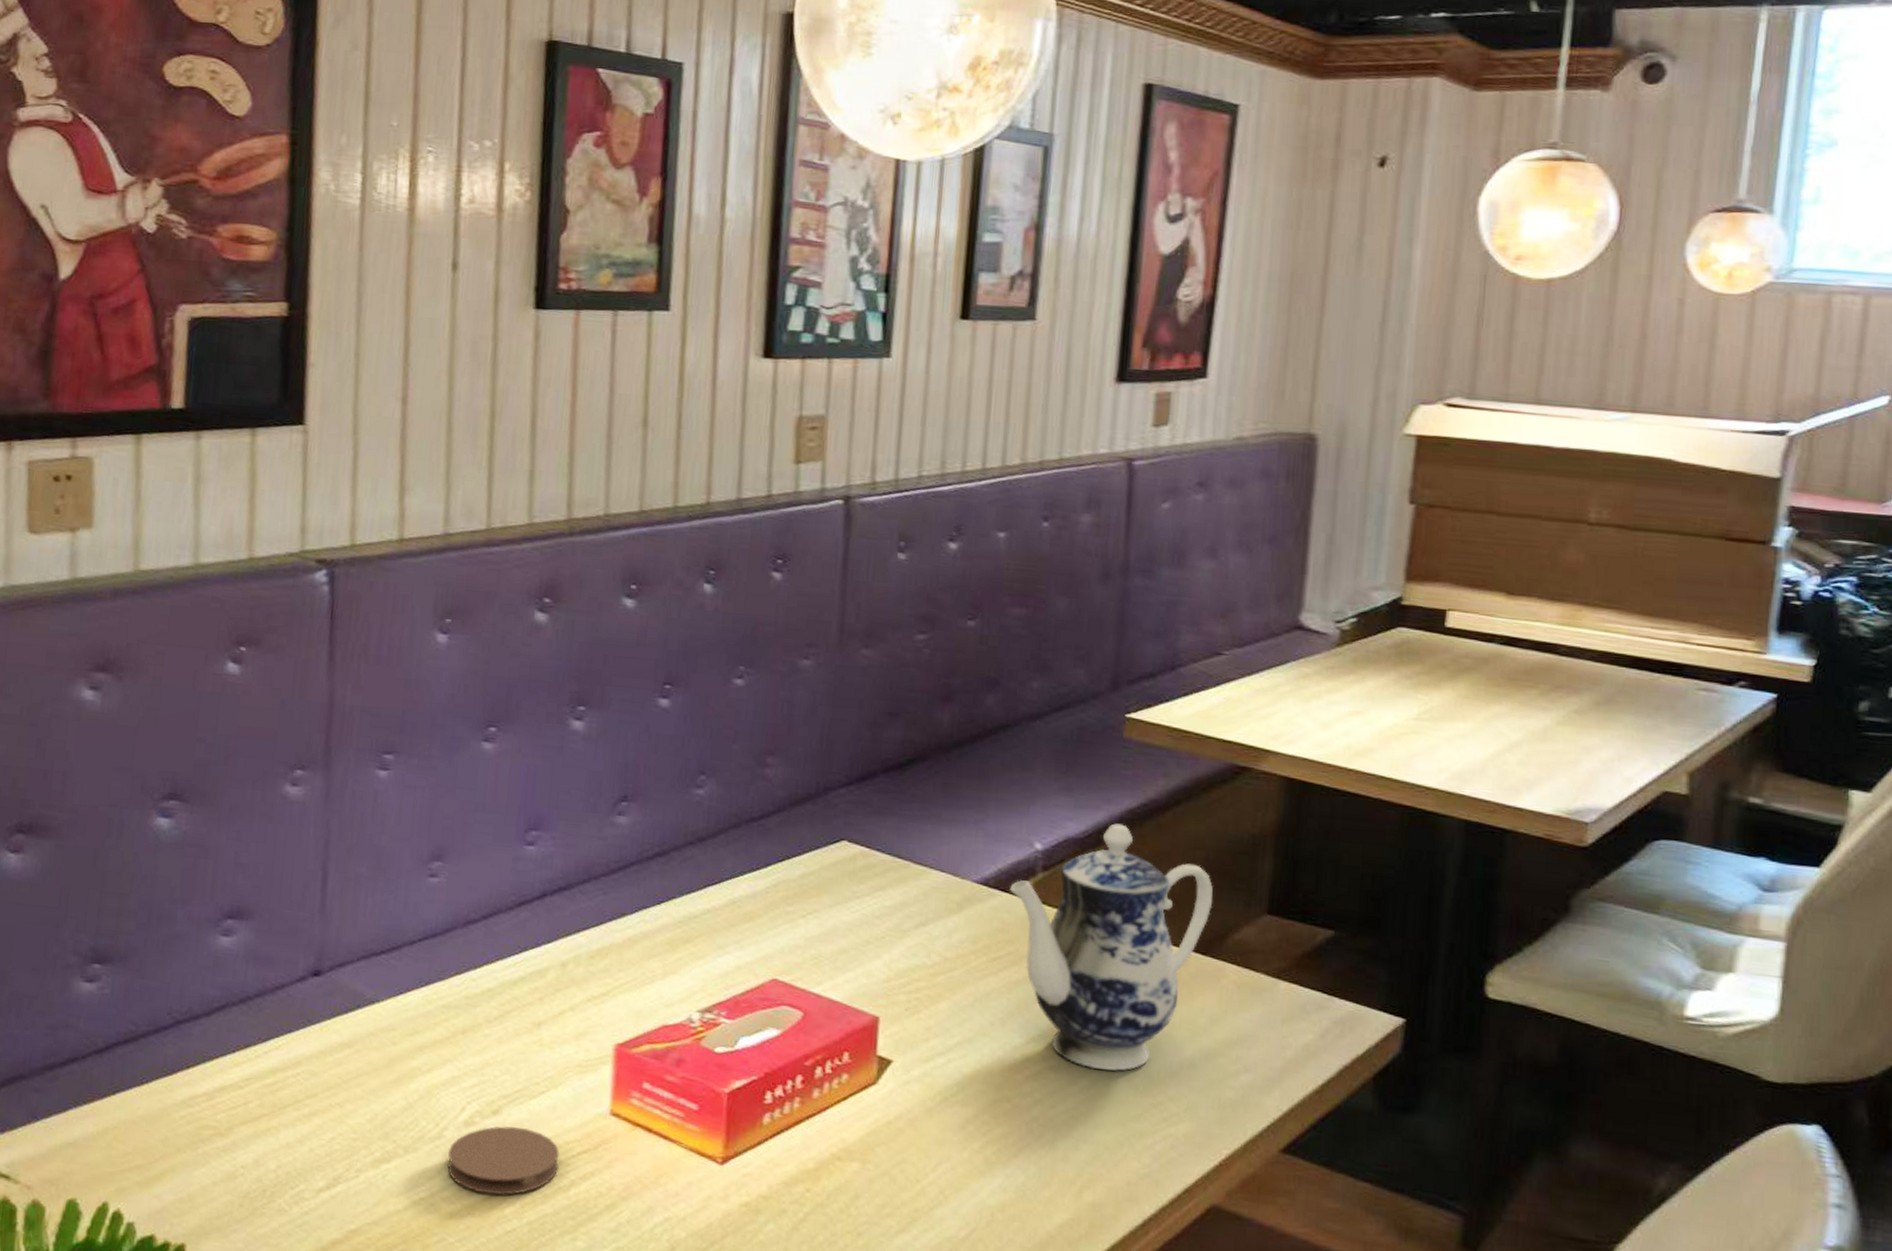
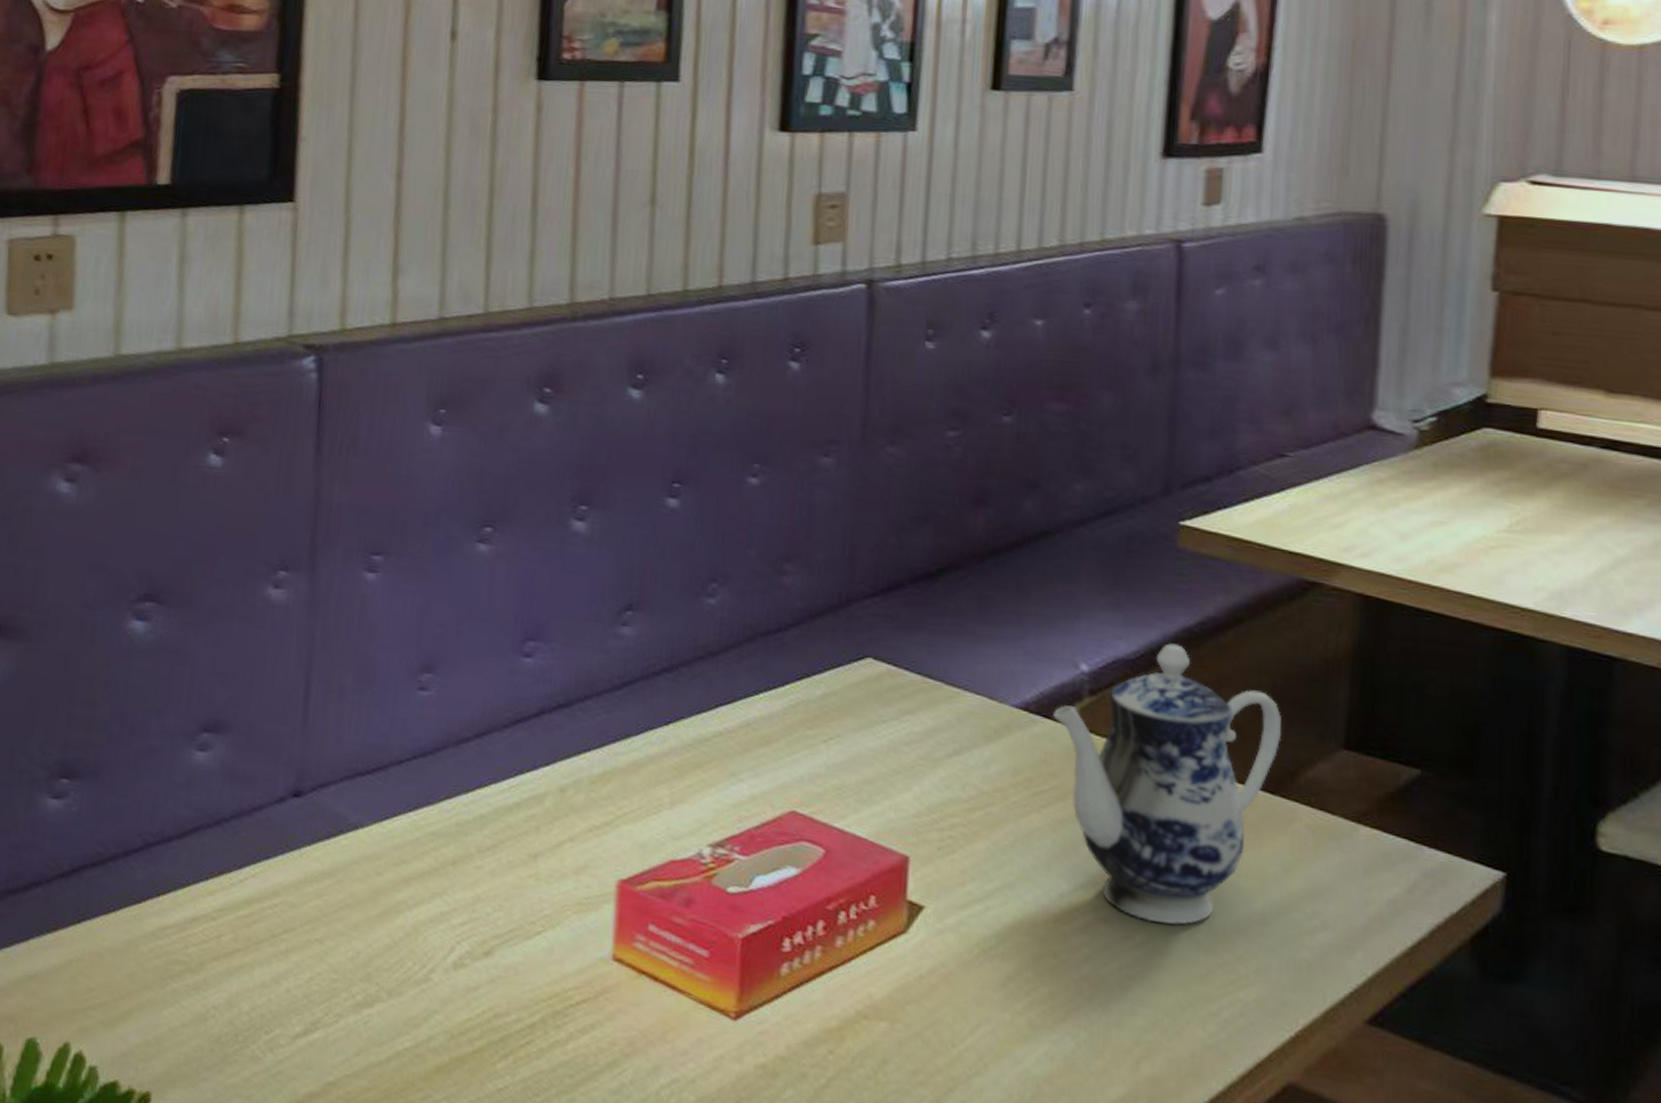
coaster: present [447,1126,560,1195] -> none [434,969,557,1048]

